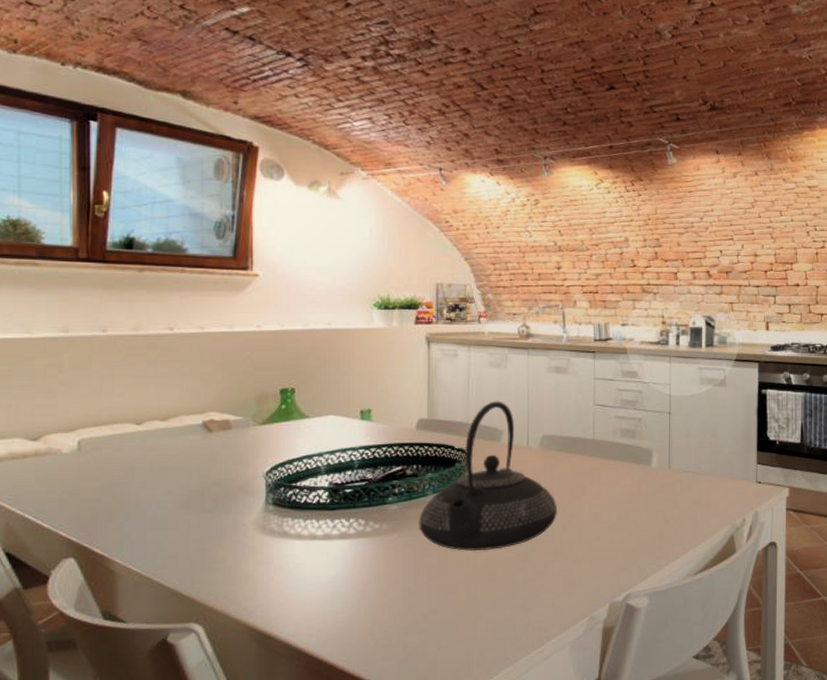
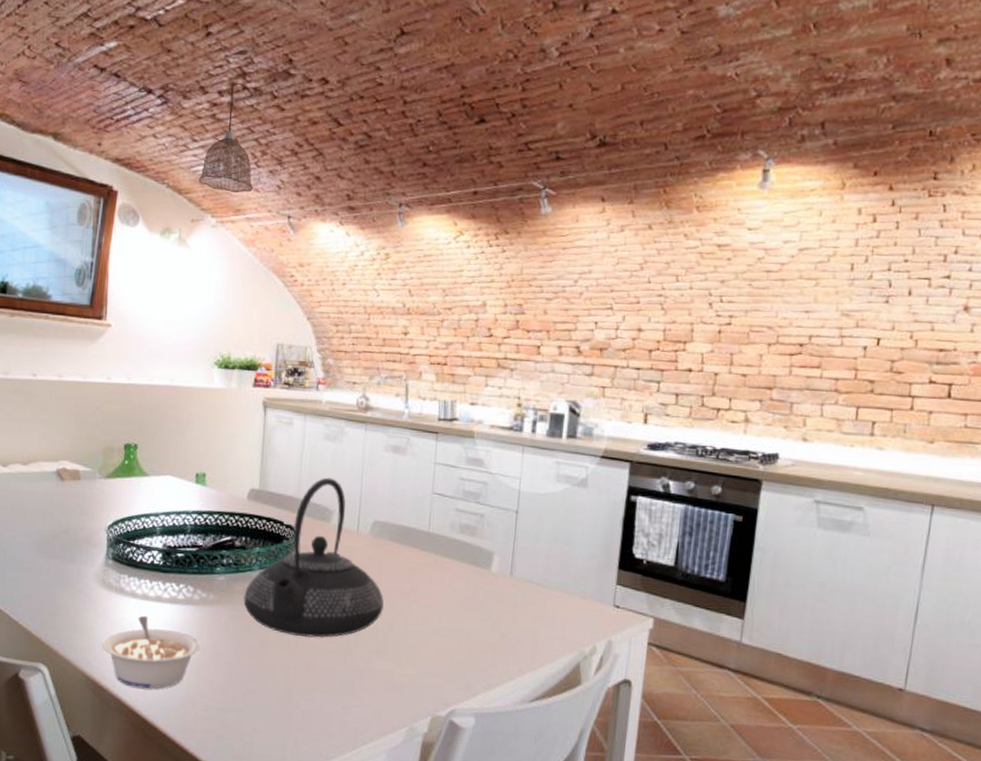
legume: none [265,555,376,629] -> present [101,615,201,690]
pendant lamp: none [346,50,402,149] -> present [198,83,253,193]

